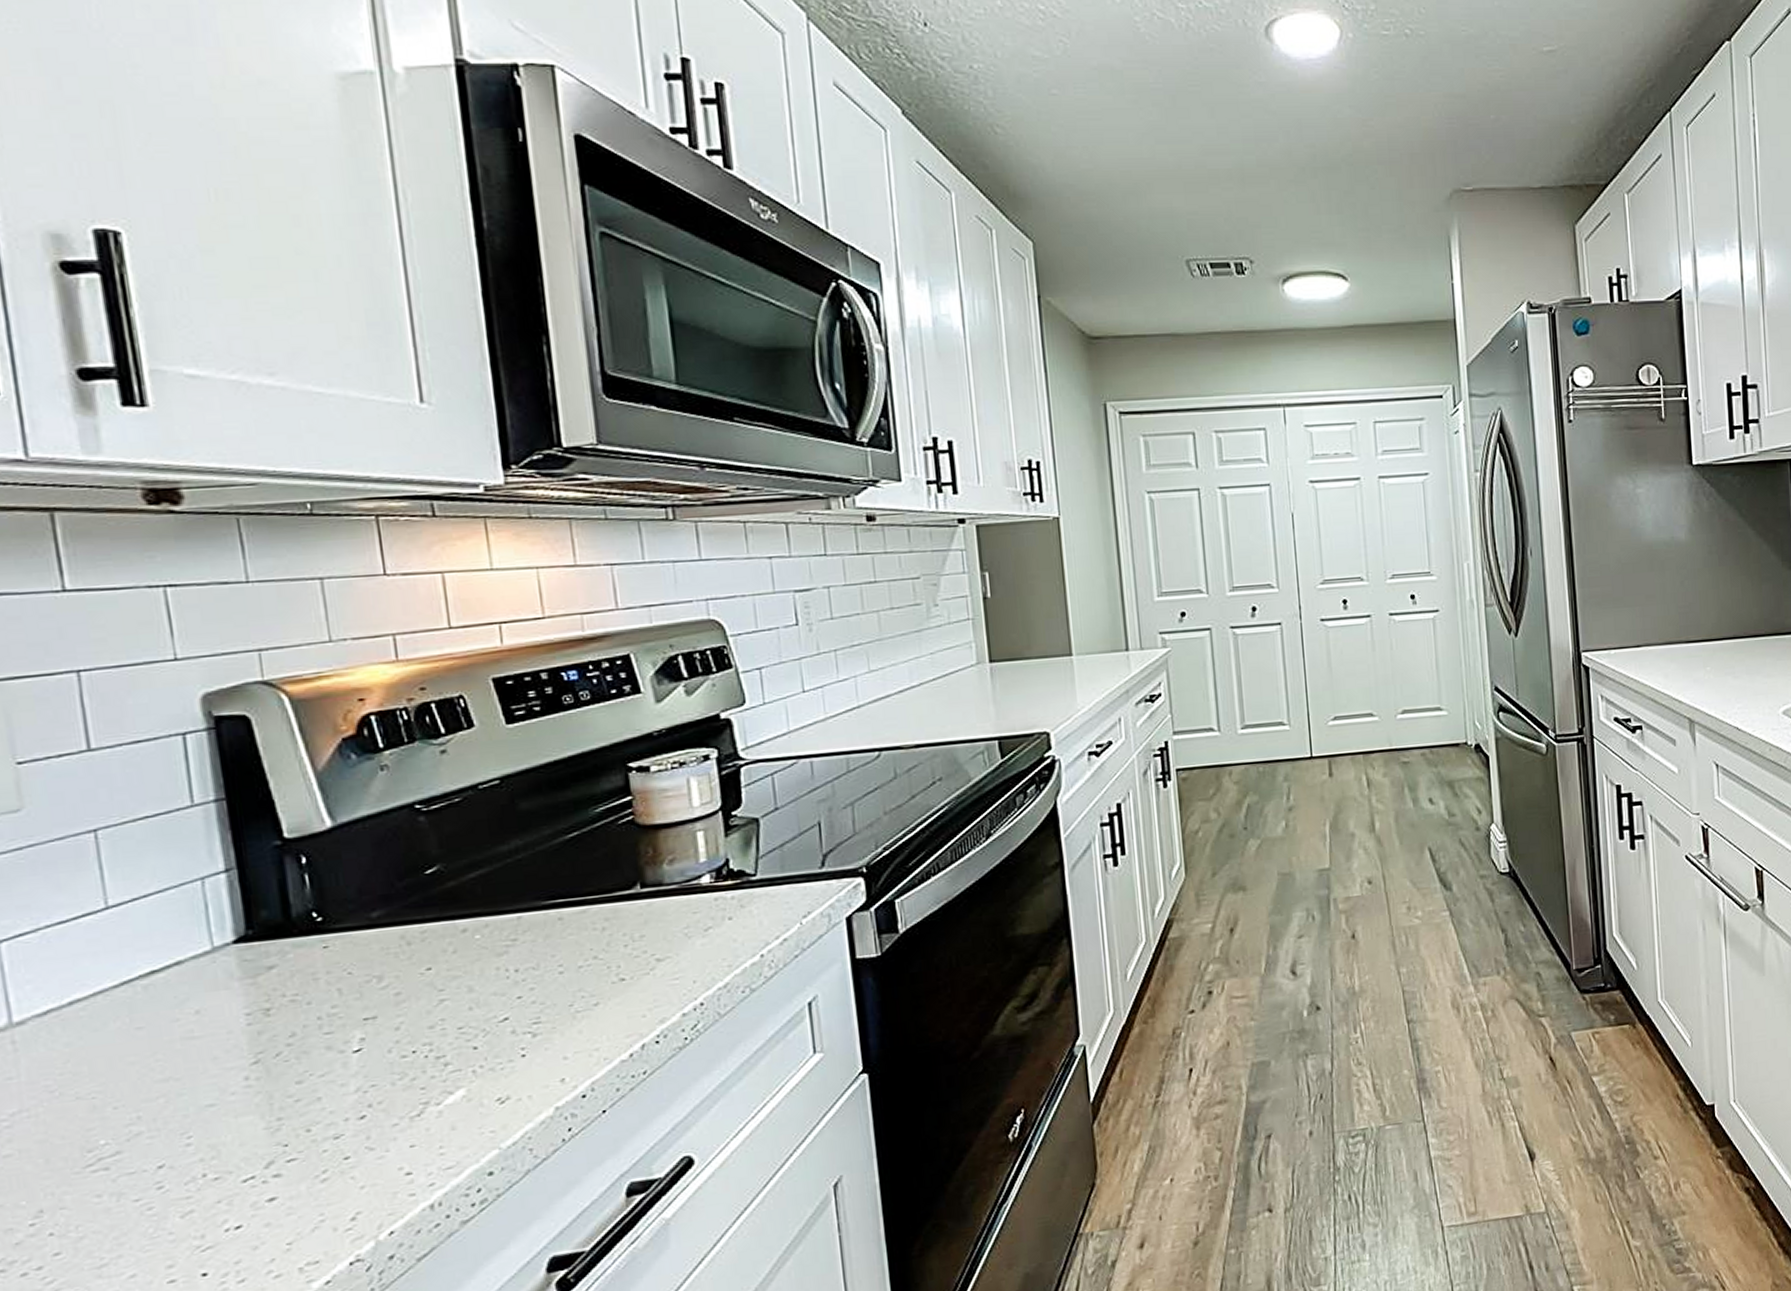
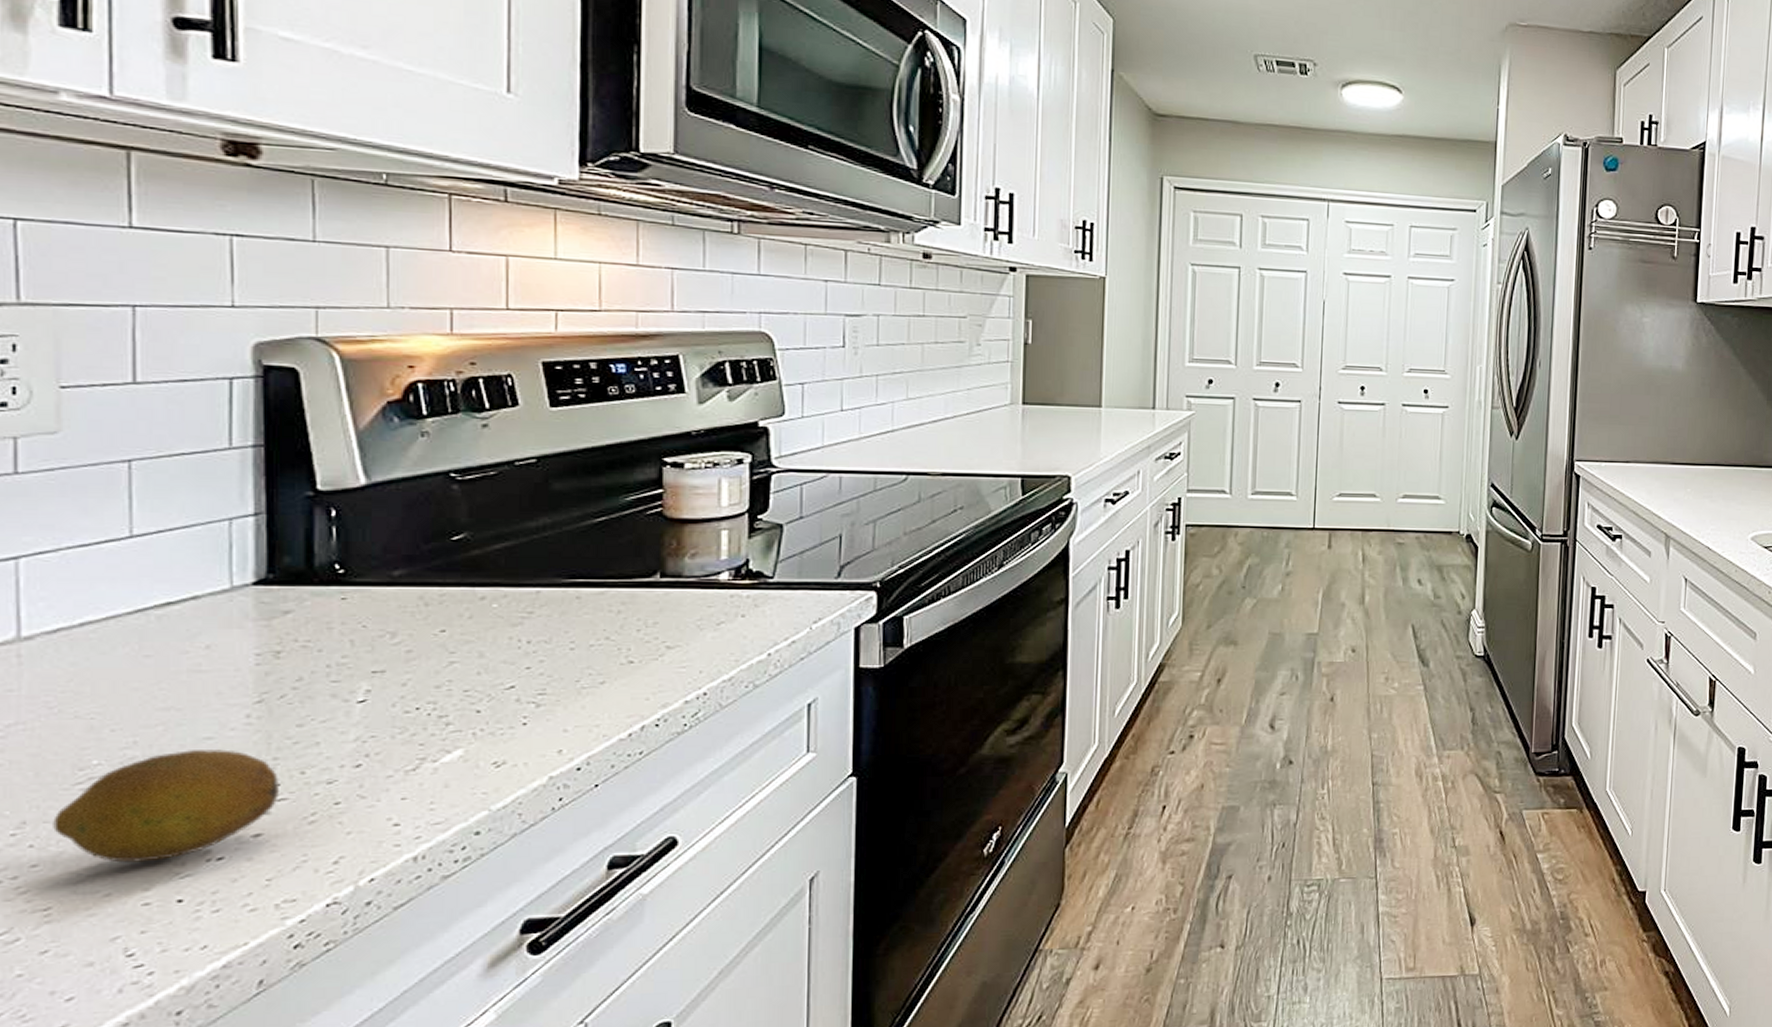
fruit: none [69,1114,289,1242] -> present [53,749,280,863]

